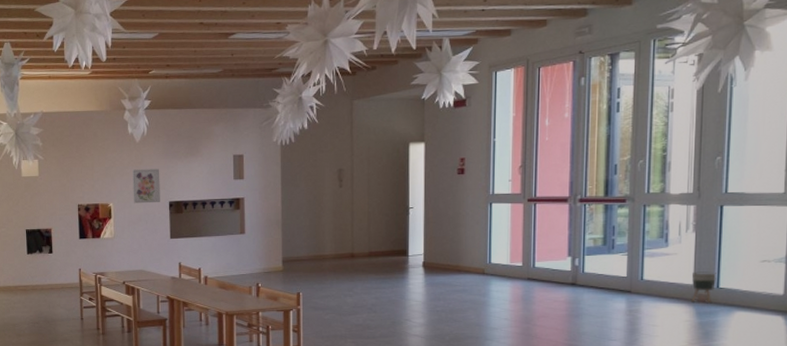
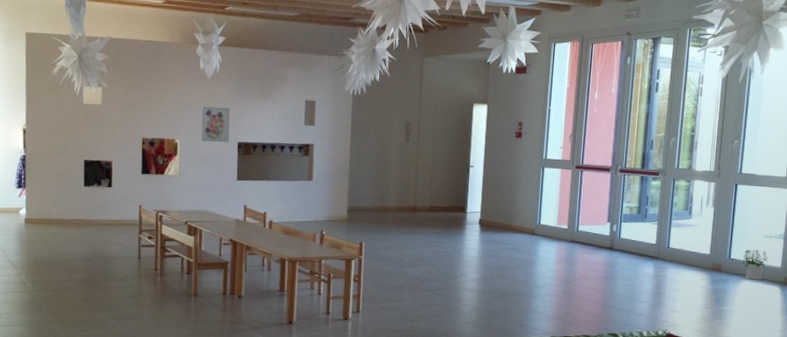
planter: present [692,272,716,304] -> none [708,243,729,273]
potted plant: none [734,276,767,310] -> present [742,249,769,280]

